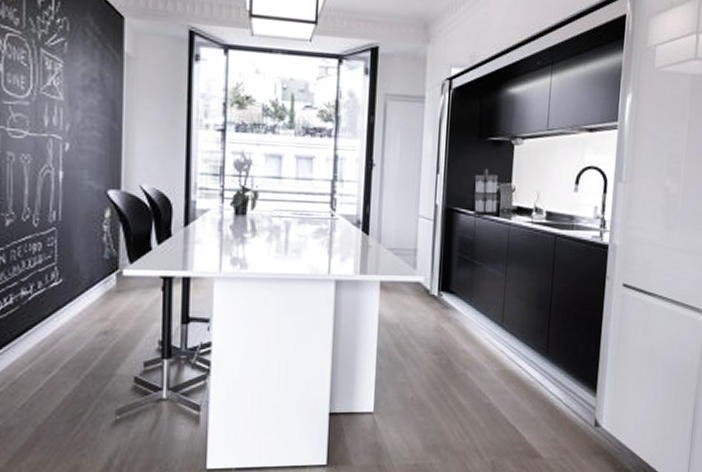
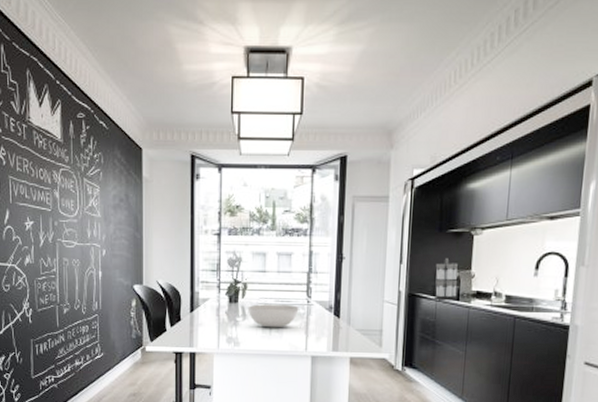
bowl: none [258,217,321,247] -> present [247,304,299,328]

